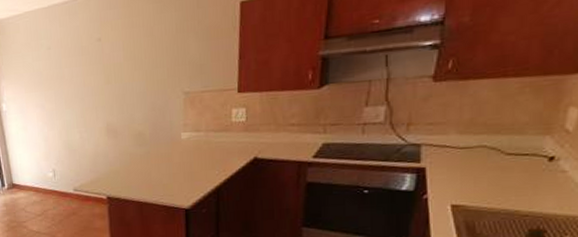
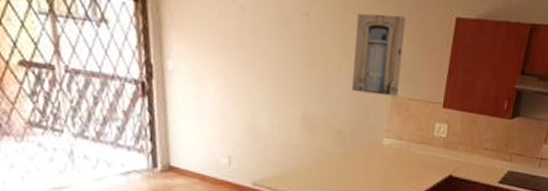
wall art: none [143,16,190,96] -> present [351,13,406,97]

